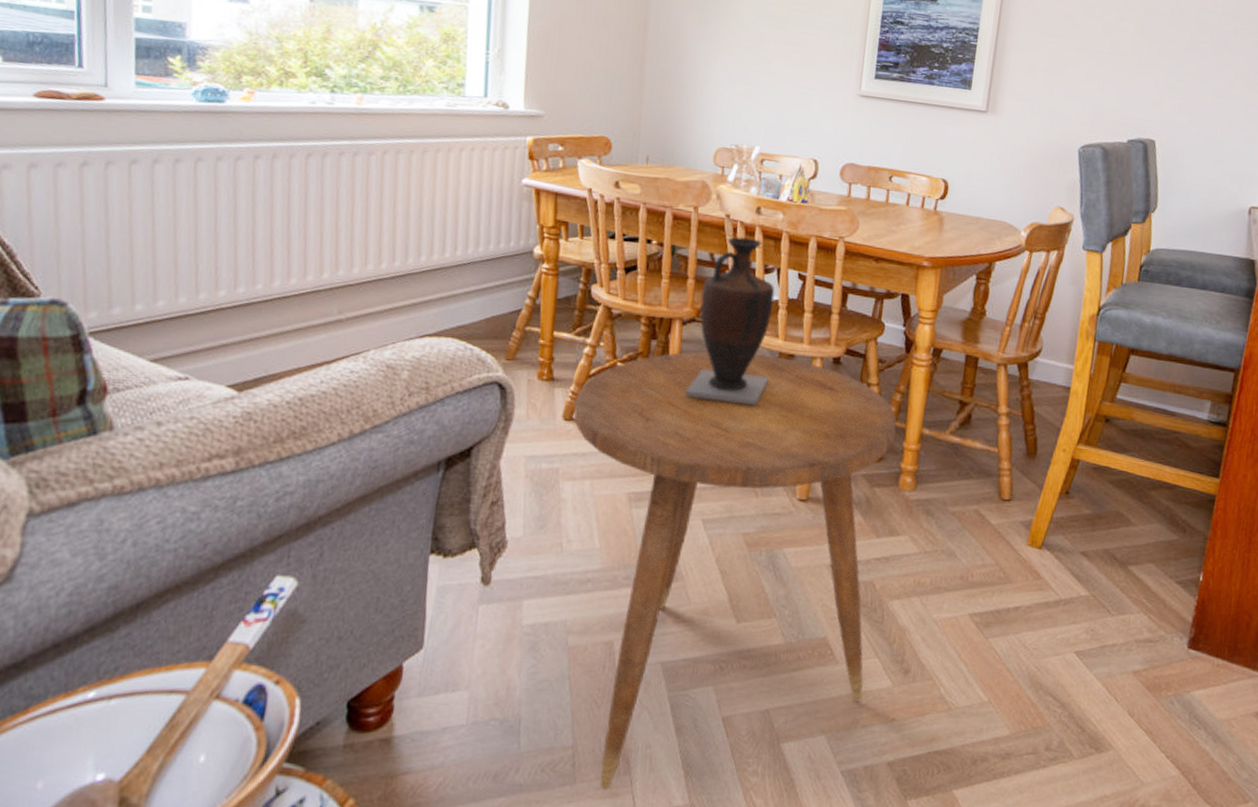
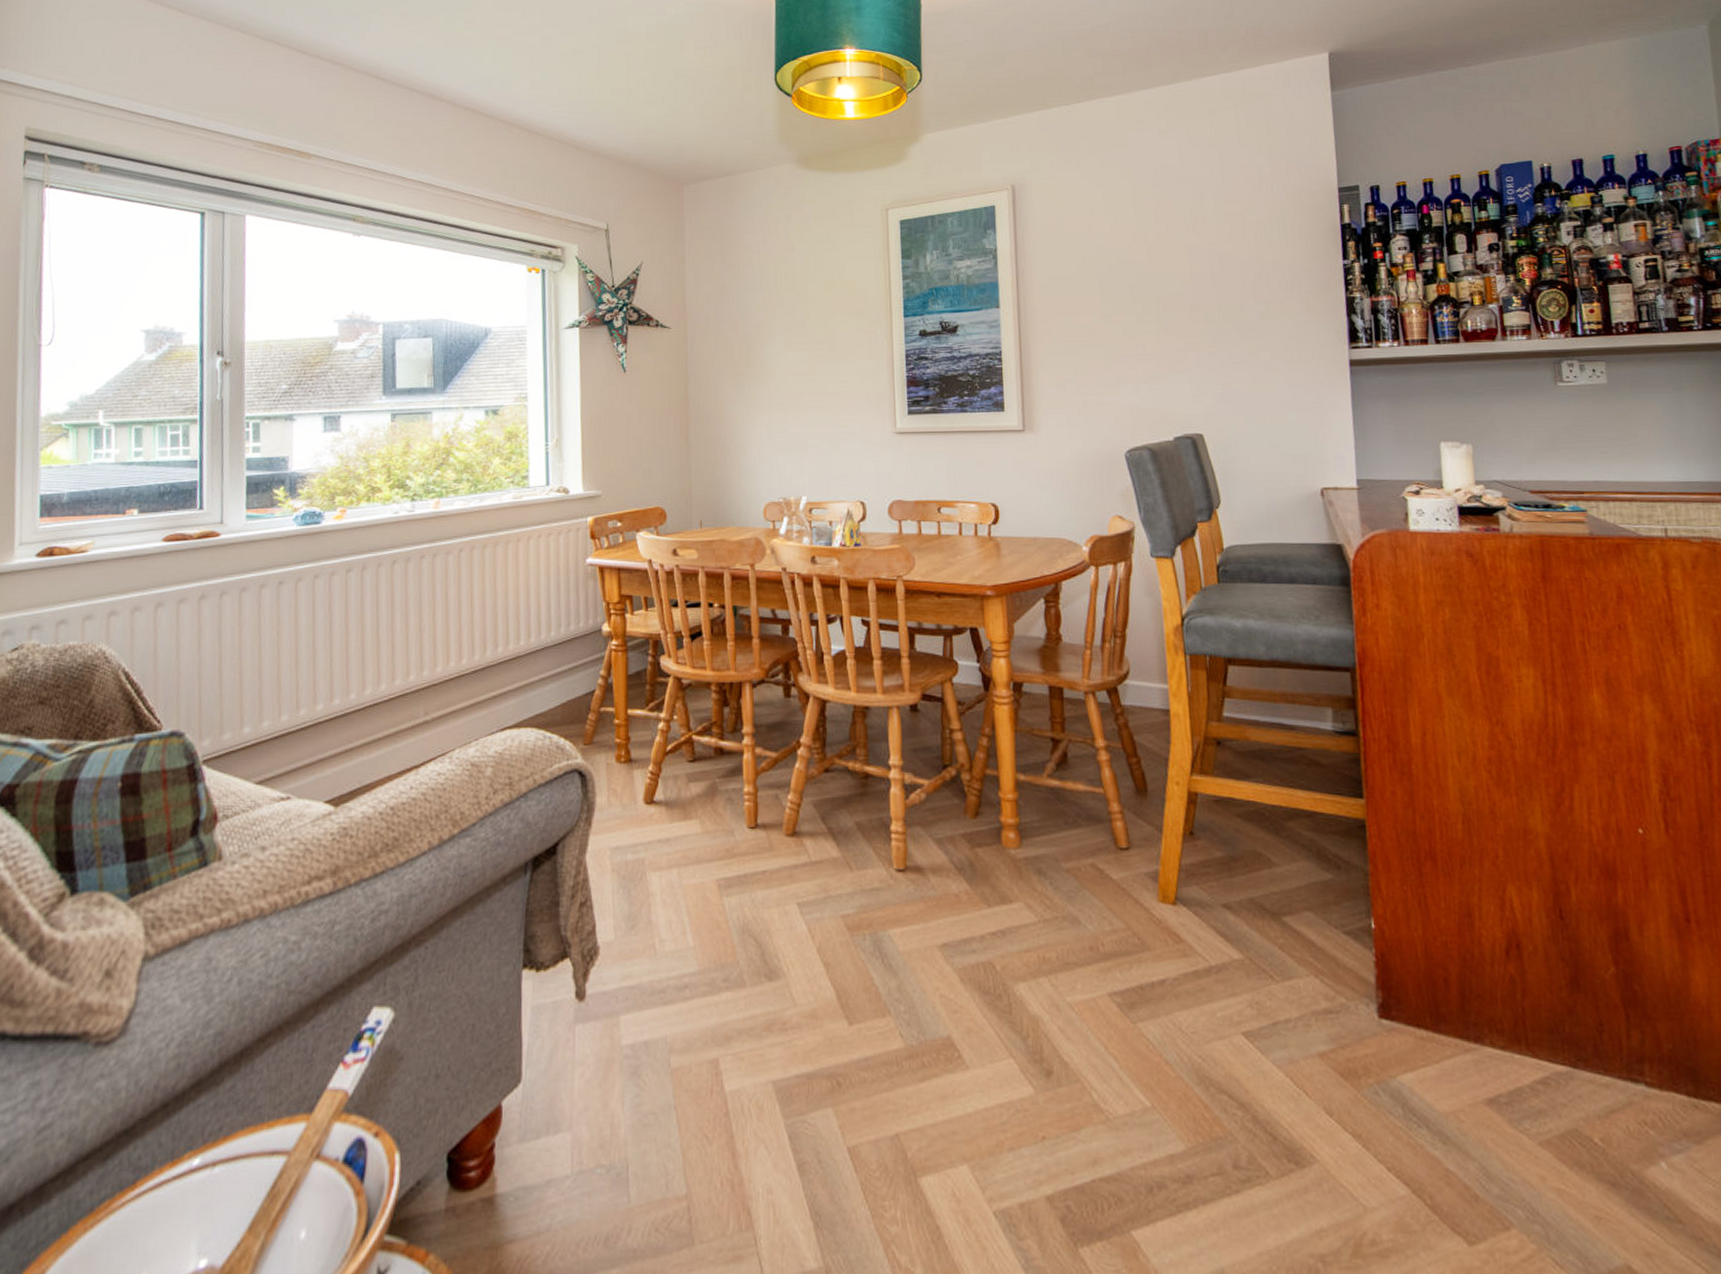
side table: present [573,351,897,791] -> none [653,710,1003,1253]
vase: present [685,236,775,405] -> none [764,588,847,767]

